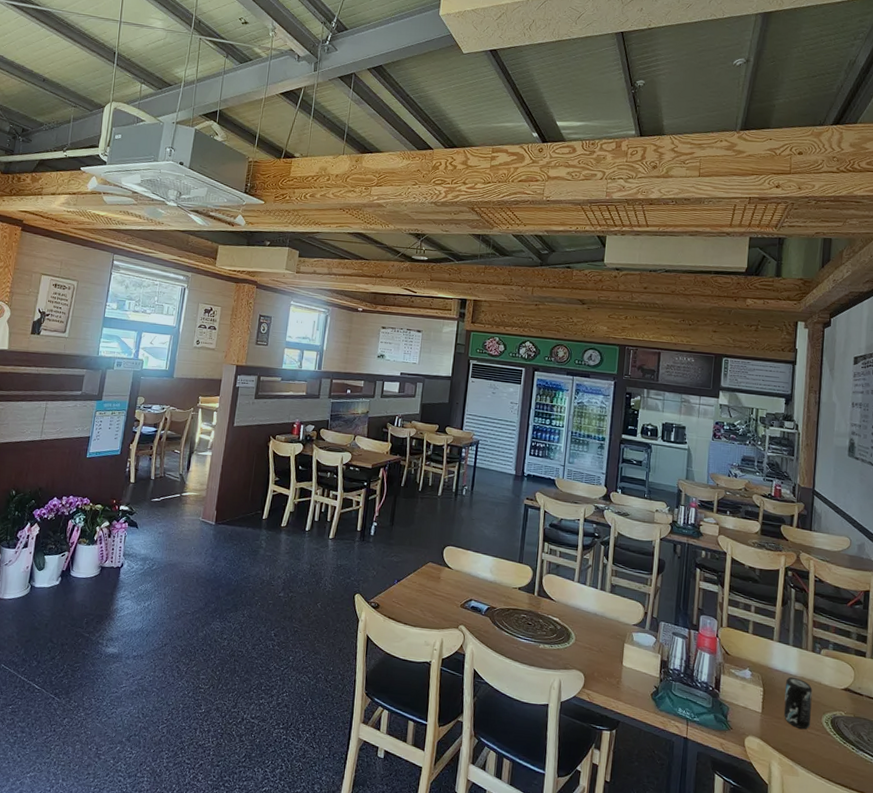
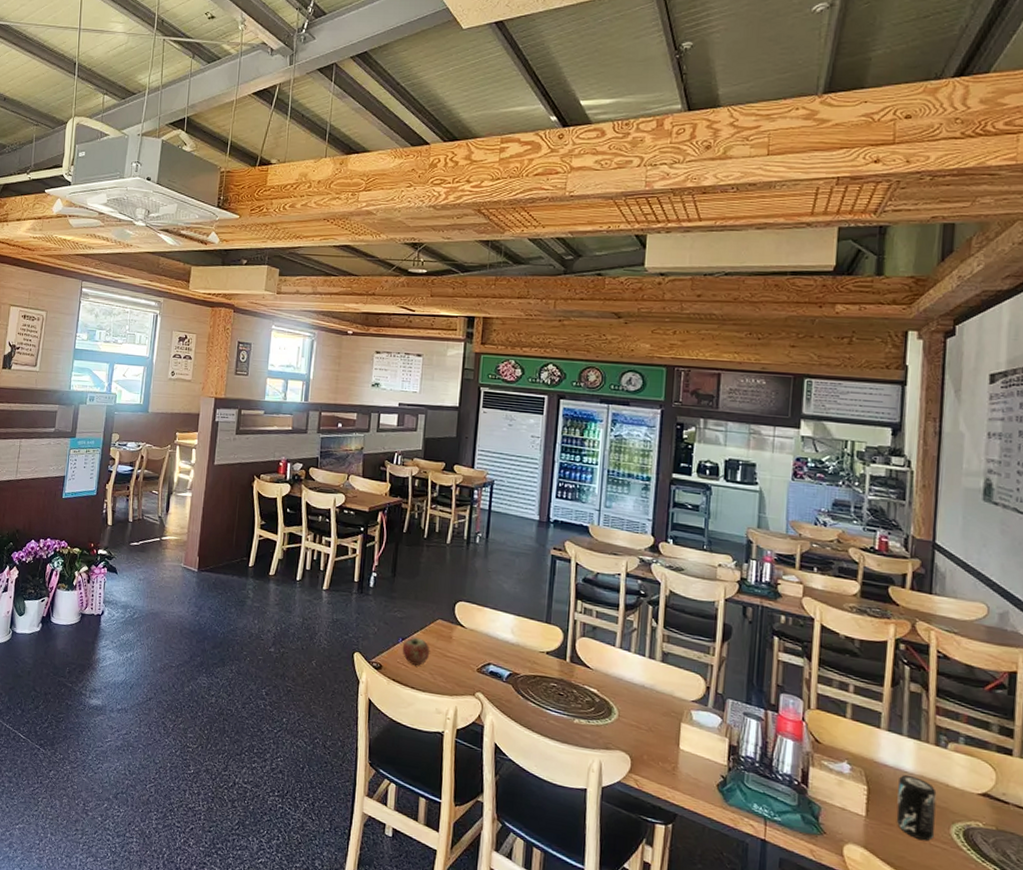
apple: none [397,579,422,604] -> present [402,637,430,666]

